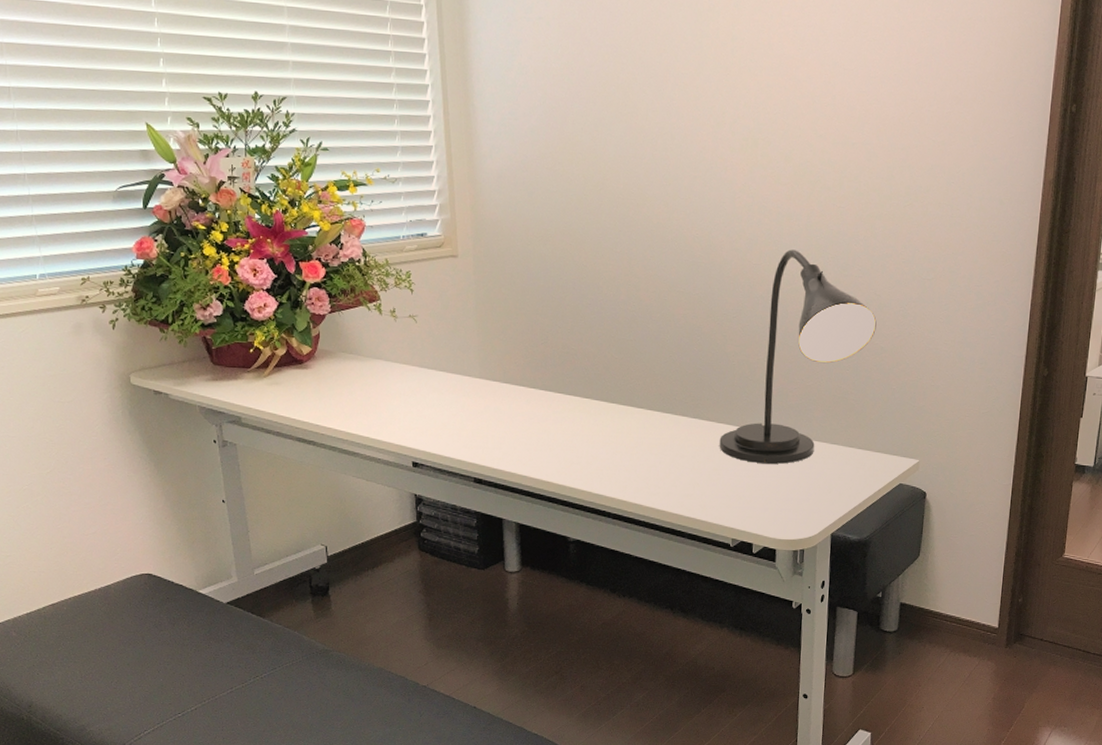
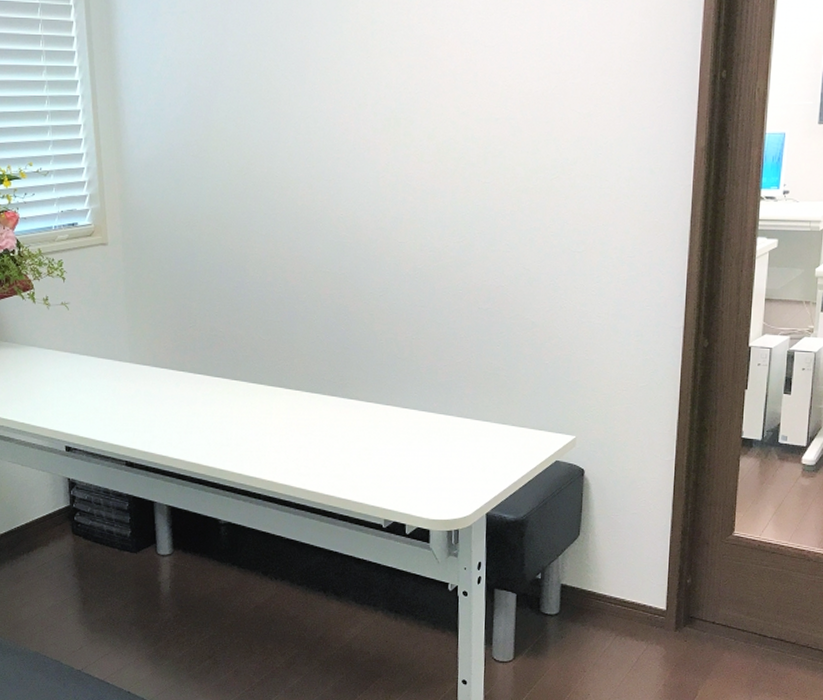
desk lamp: present [719,249,877,464] -> none [369,226,526,442]

